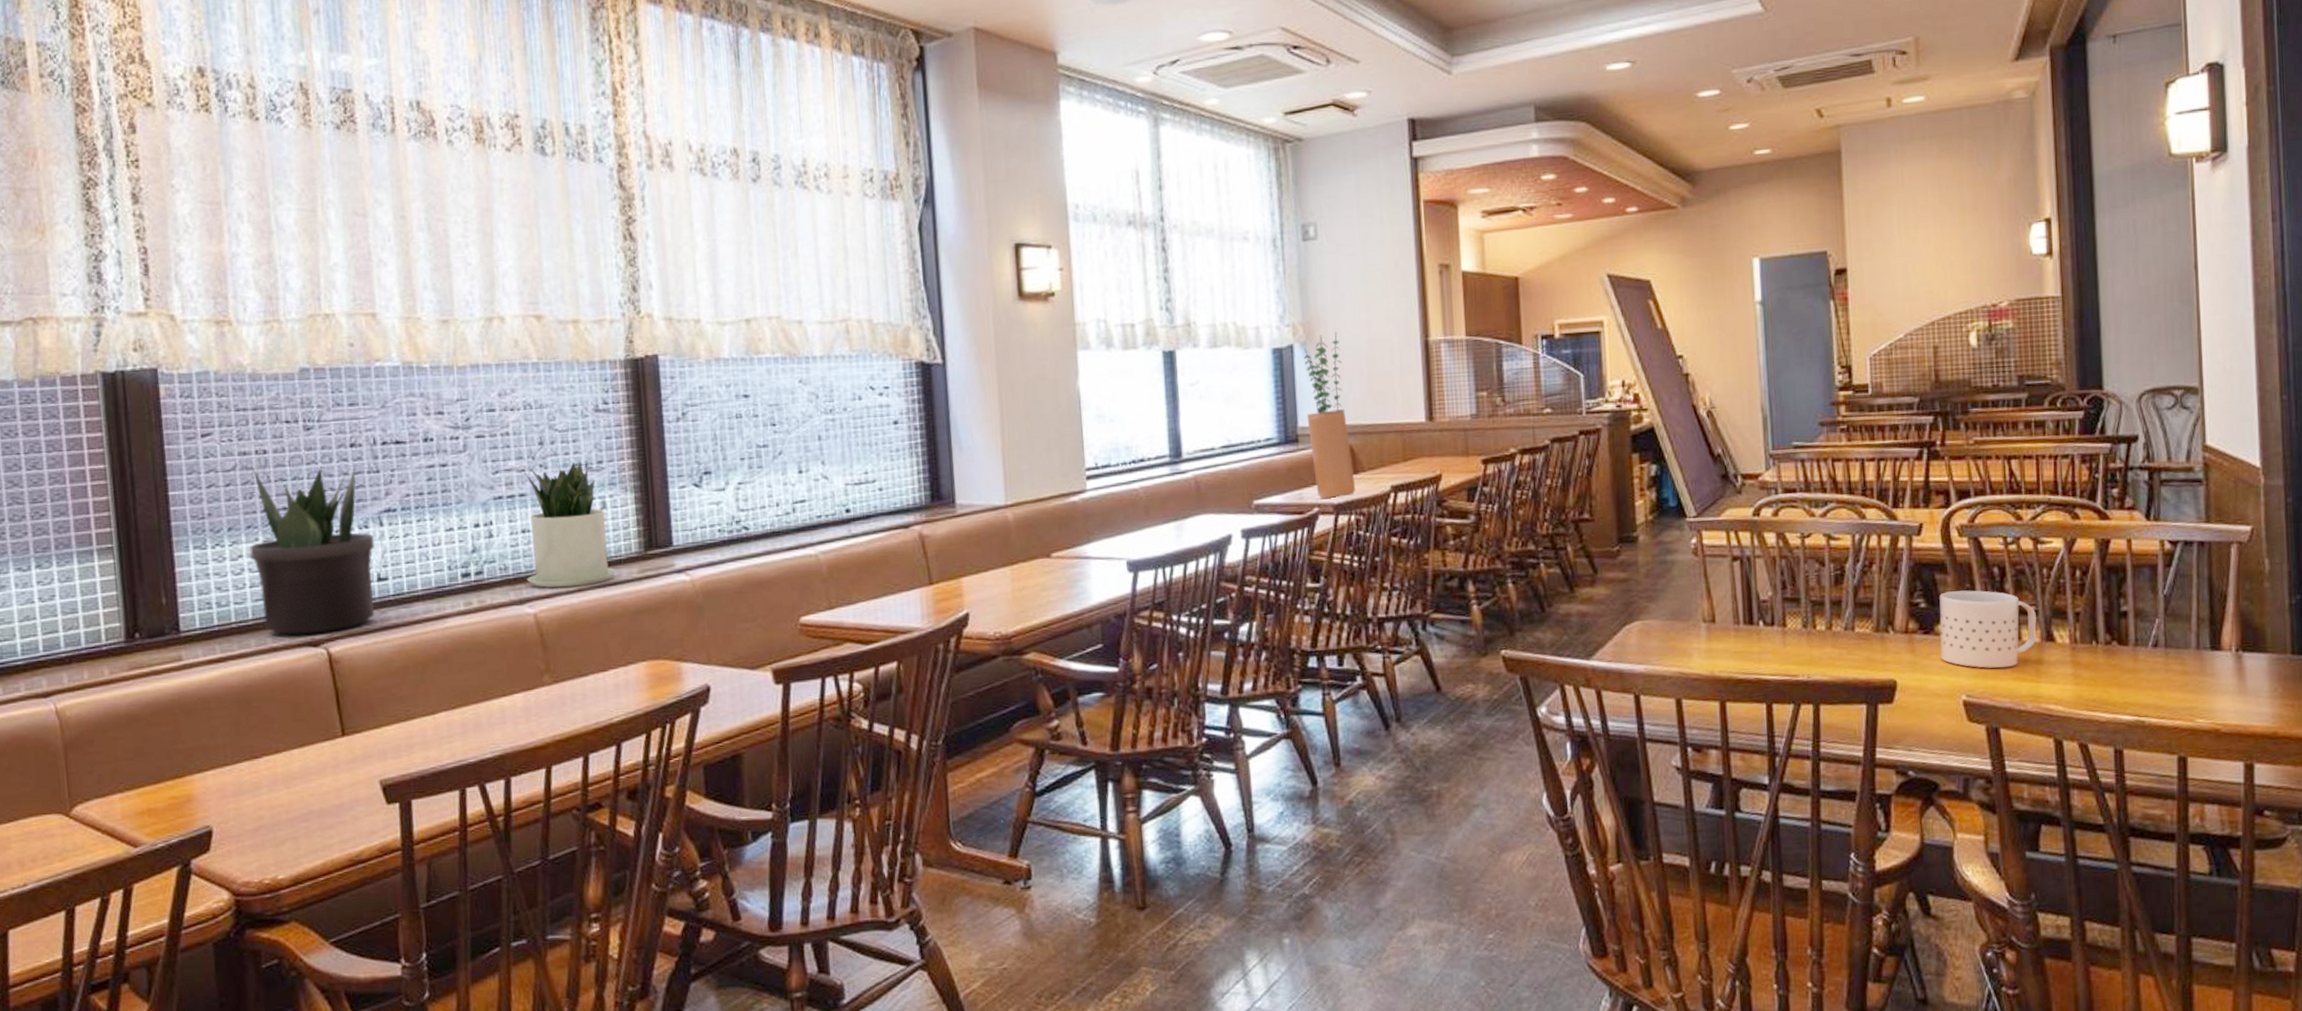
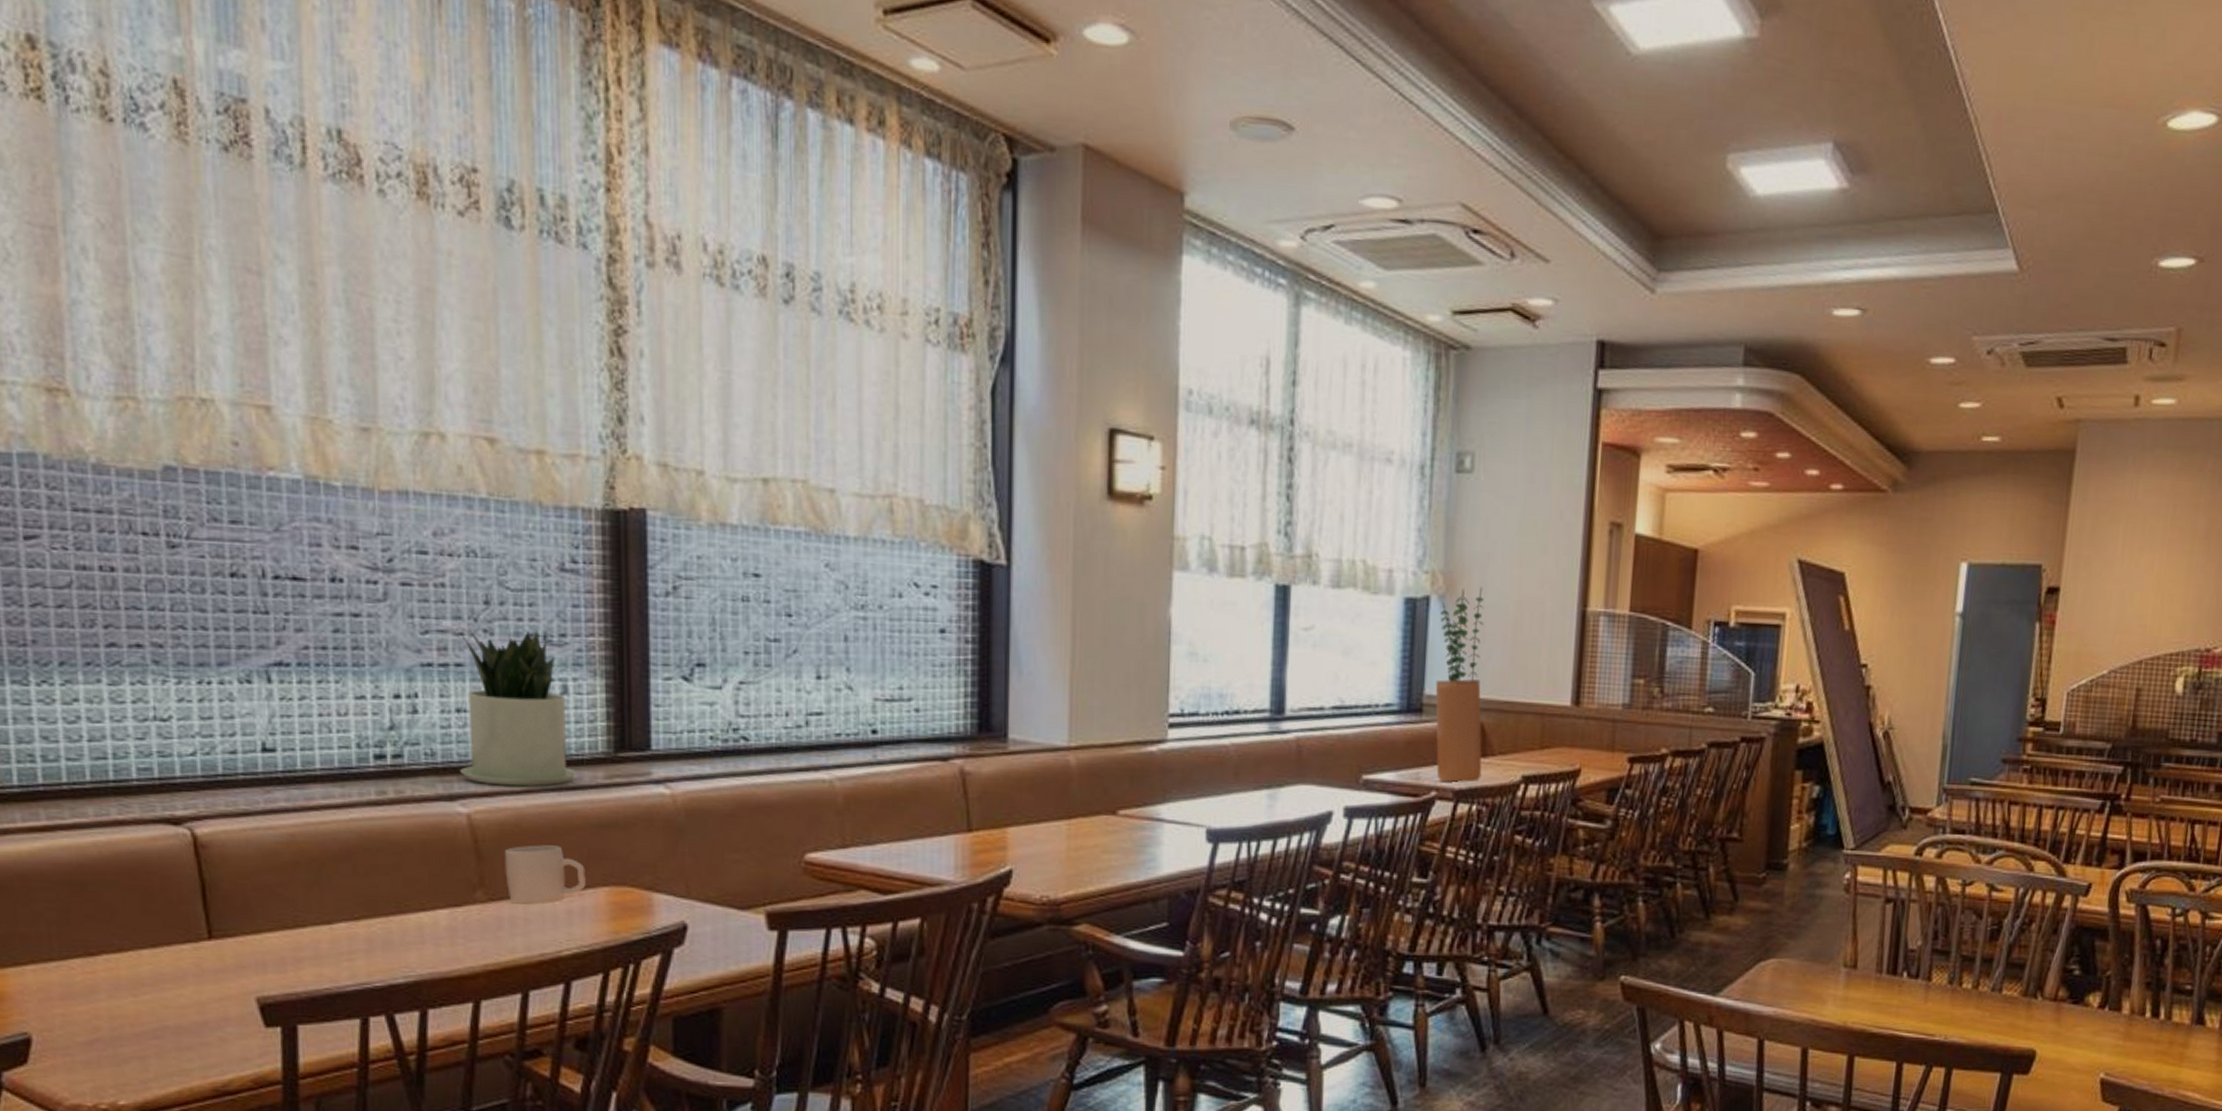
planter: present [250,466,375,636] -> none [89,586,259,810]
mug: none [564,632,629,683] -> present [504,845,586,905]
mug: present [1939,590,2037,669] -> none [2085,960,2191,1048]

